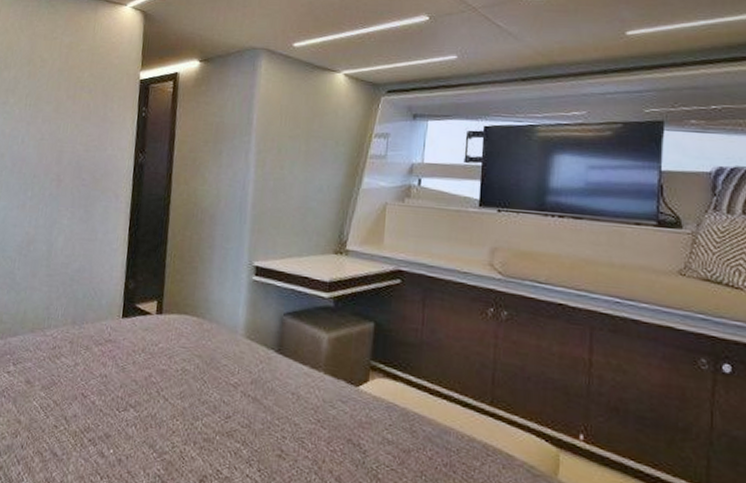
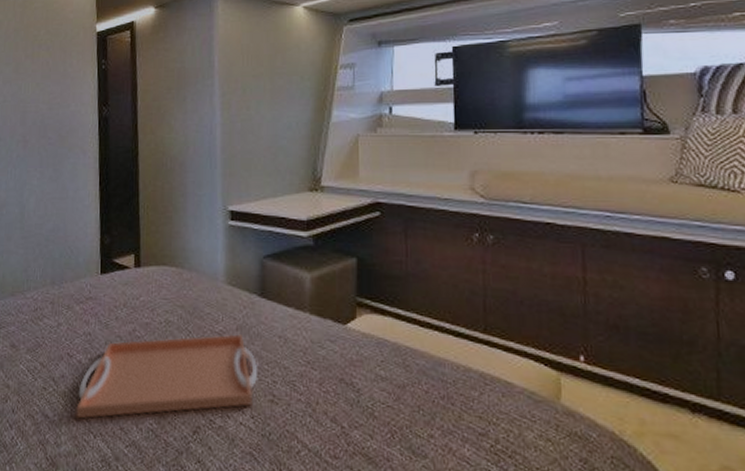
serving tray: none [84,385,268,460] -> present [76,334,258,419]

